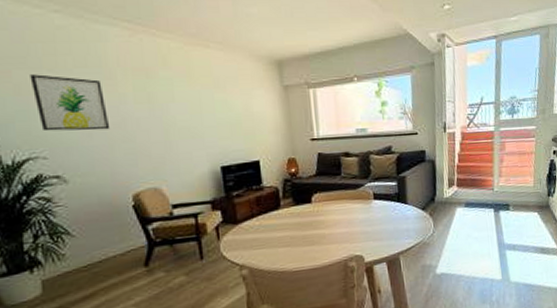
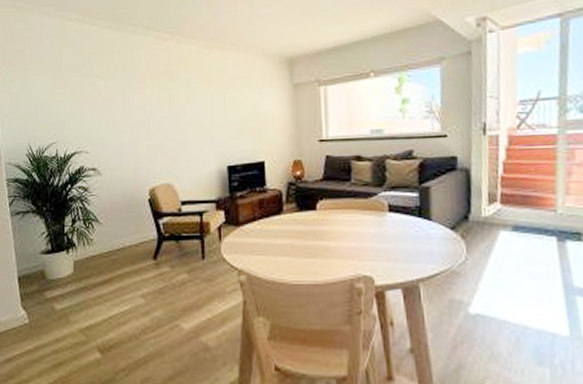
wall art: present [30,74,110,132] -> none [83,80,137,129]

